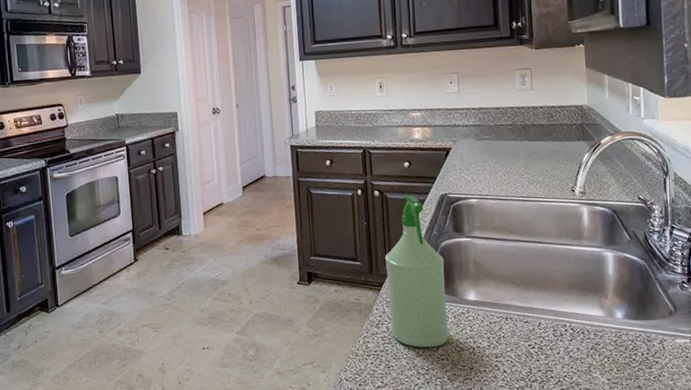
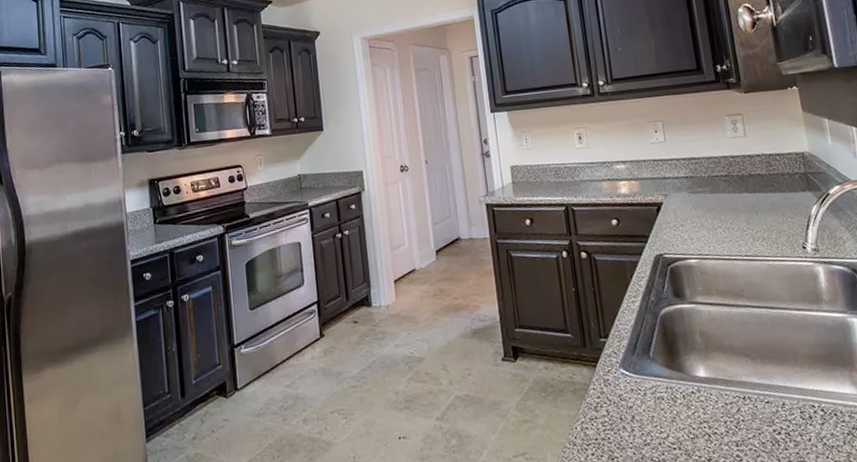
spray bottle: present [384,195,448,348] -> none [598,256,679,435]

